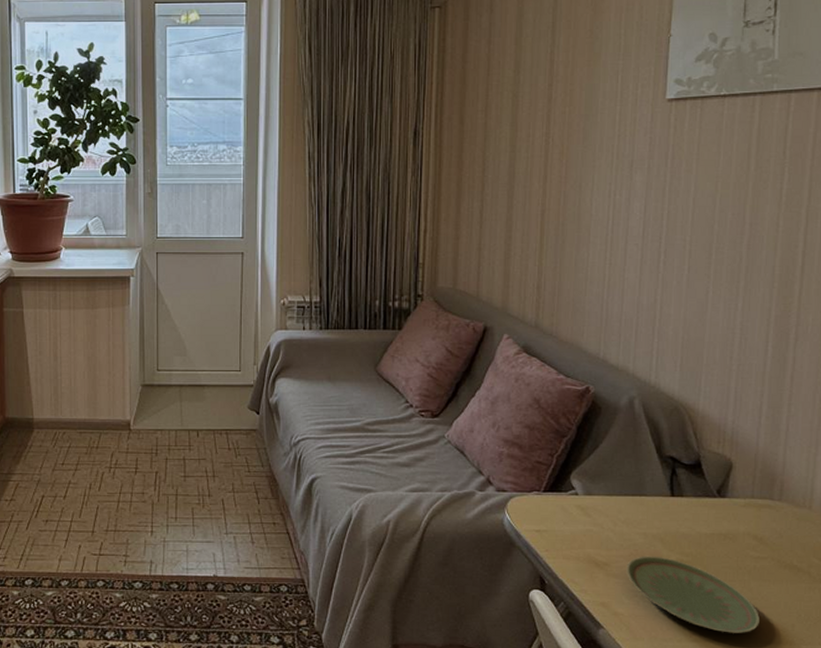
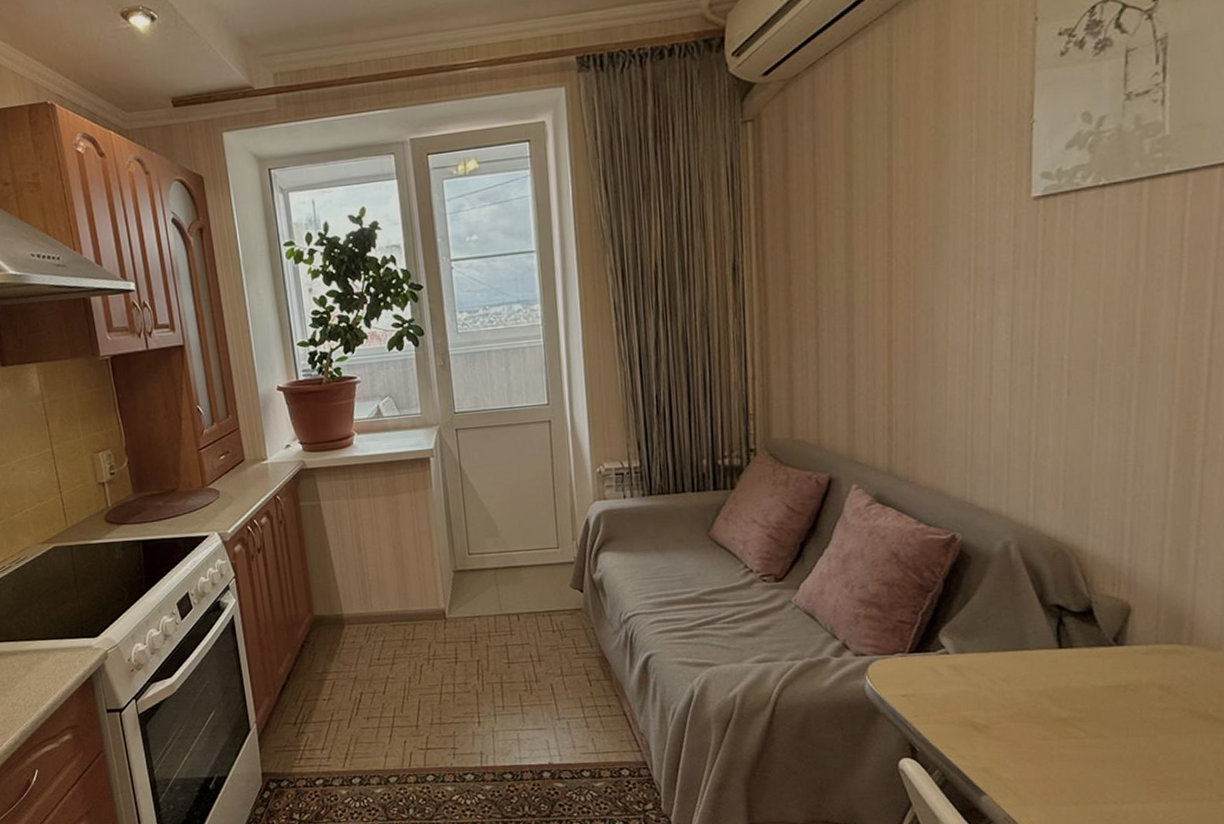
plate: present [627,556,760,633] -> none [1010,714,1170,793]

